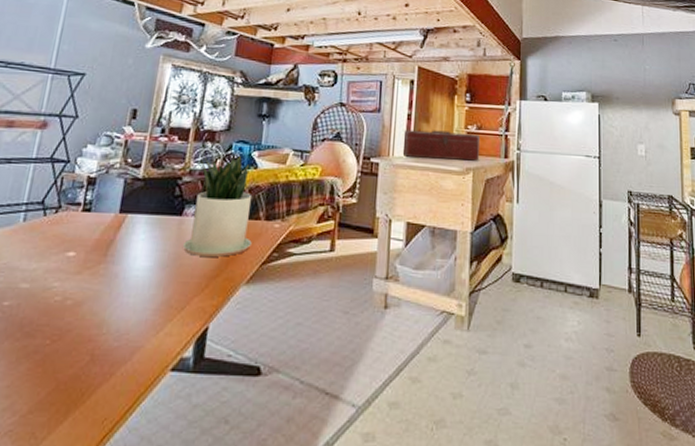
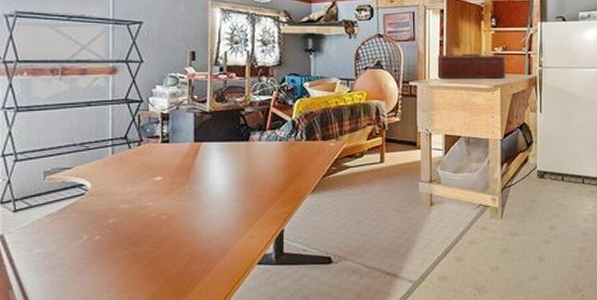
planter: present [183,155,253,257] -> none [254,86,312,173]

